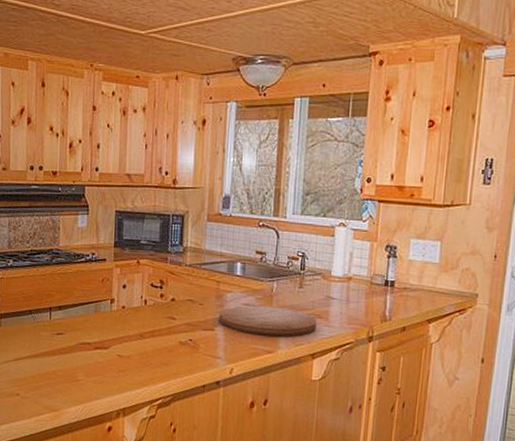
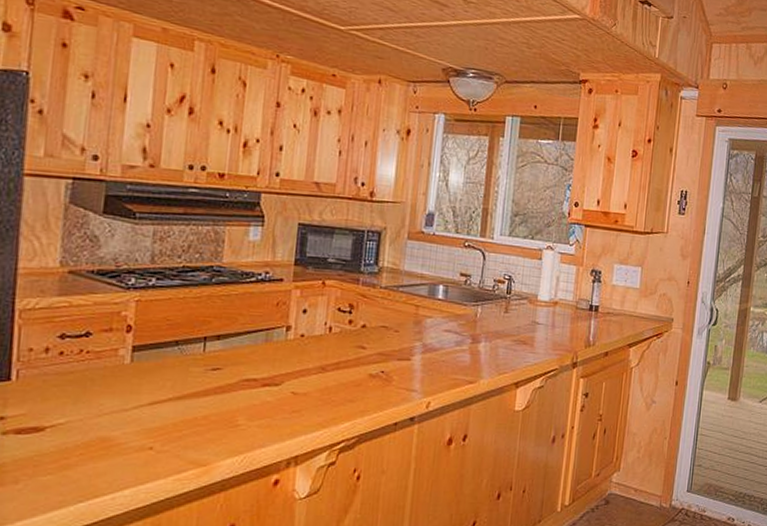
cutting board: present [219,306,317,338] -> none [416,332,522,367]

